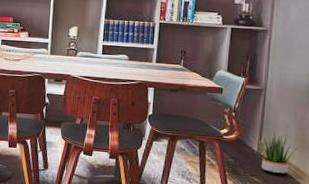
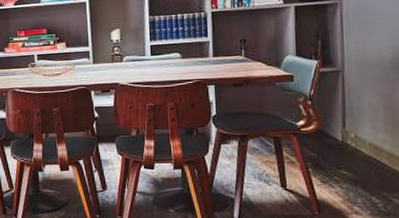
potted plant: present [253,132,301,175] -> none [335,117,392,164]

